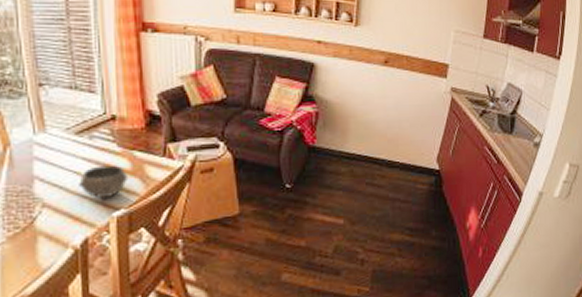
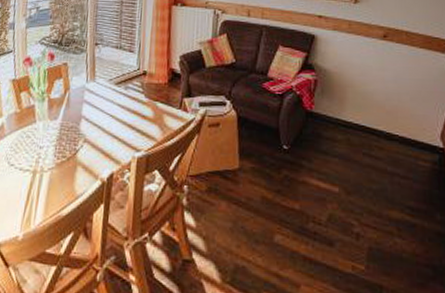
bowl: present [79,165,129,199] -> none [112,112,151,141]

